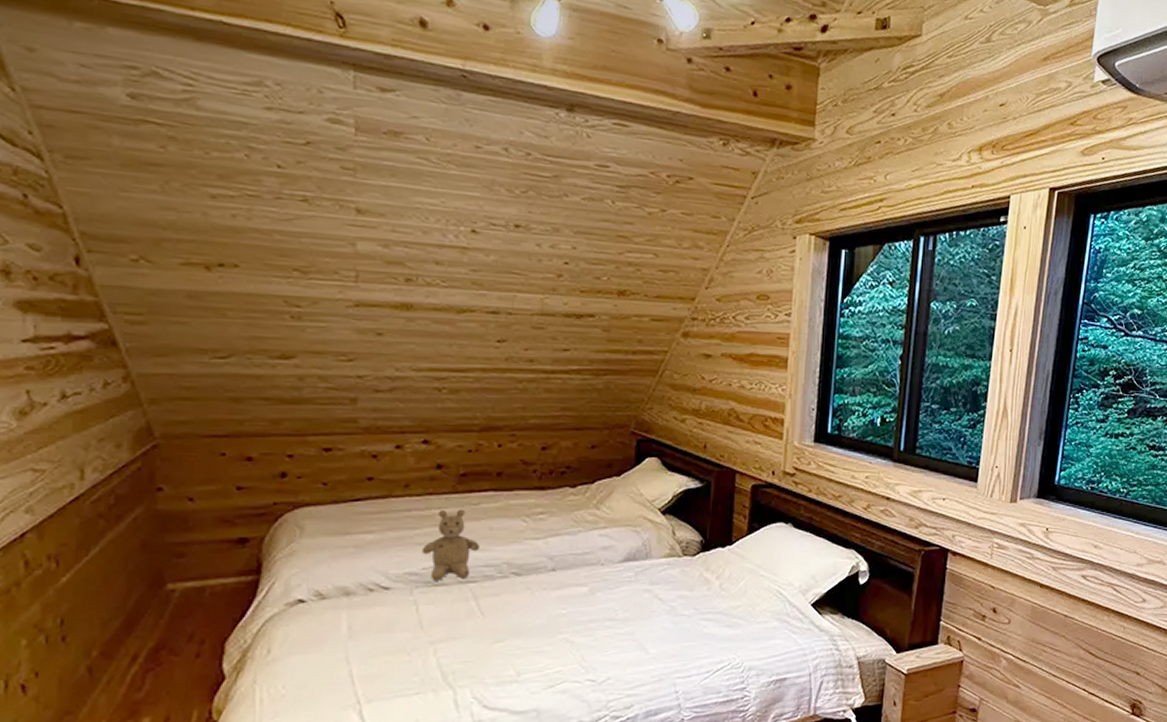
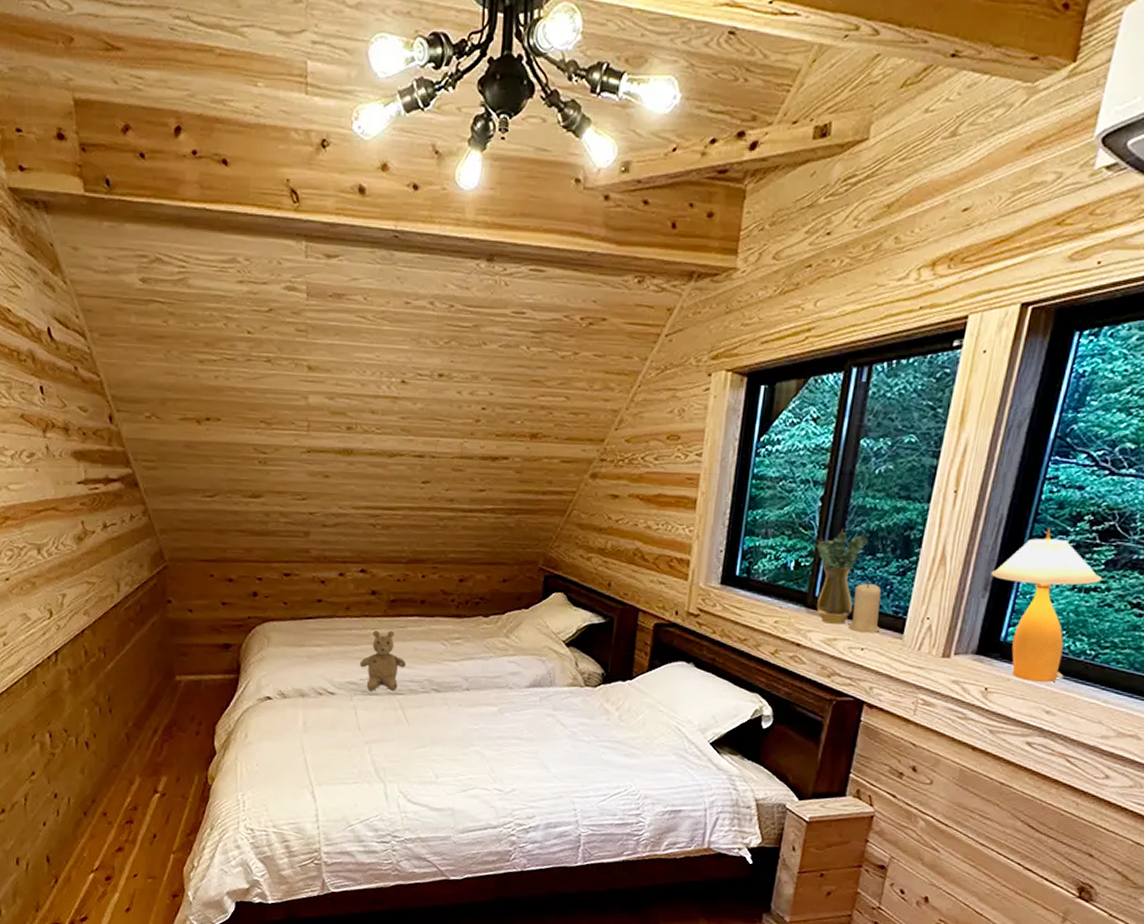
vase: none [899,385,943,478] -> present [816,528,868,625]
candle: none [930,436,958,484] -> present [848,583,882,634]
table lamp: none [1043,382,1127,519] -> present [991,528,1103,683]

